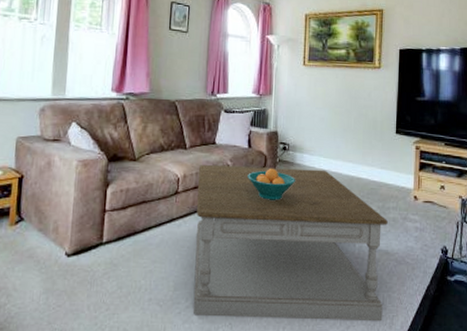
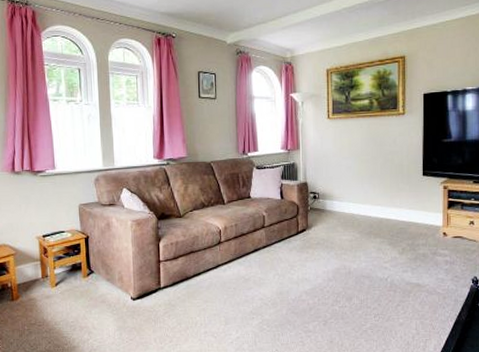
coffee table: present [193,165,388,322] -> none [237,214,418,345]
fruit bowl: present [248,168,295,200] -> none [282,215,327,244]

